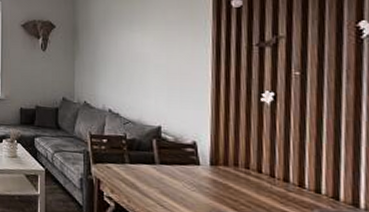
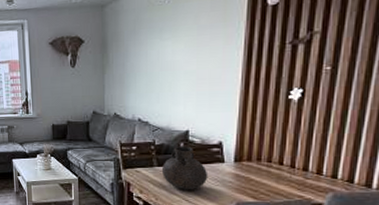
vase: none [135,142,184,194] -> present [162,146,208,190]

